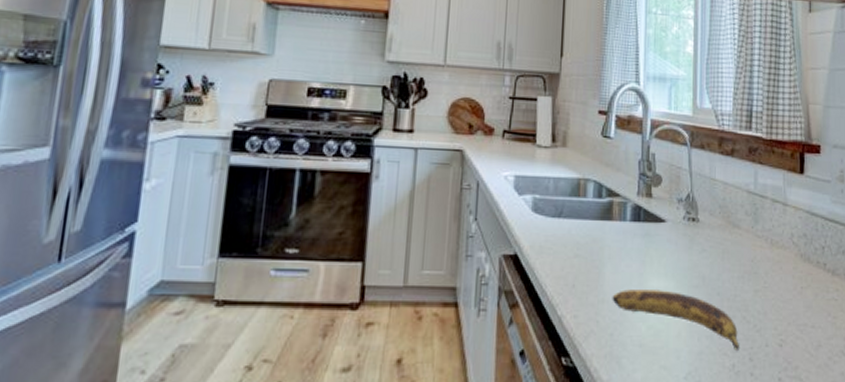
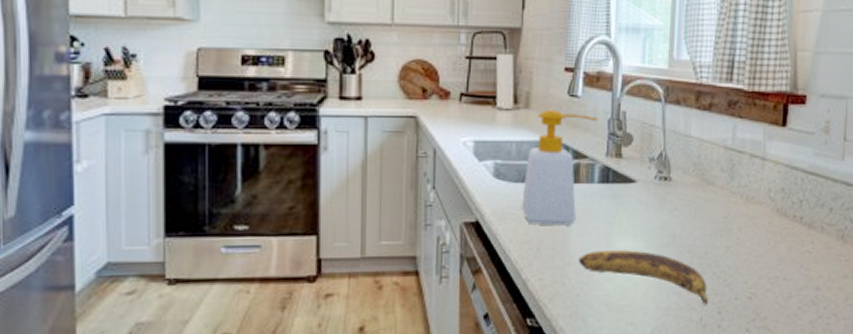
soap bottle: none [558,148,629,263] -> present [521,109,598,226]

